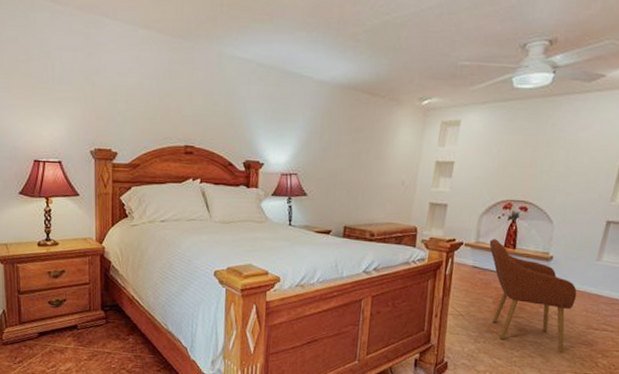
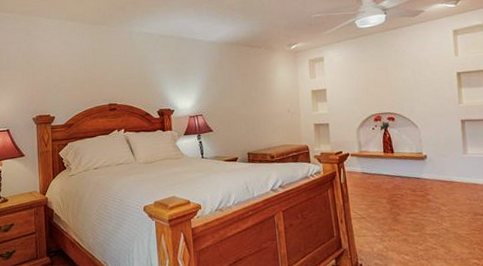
armchair: present [489,239,577,353] -> none [370,147,462,242]

